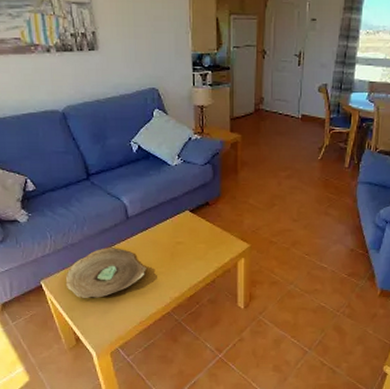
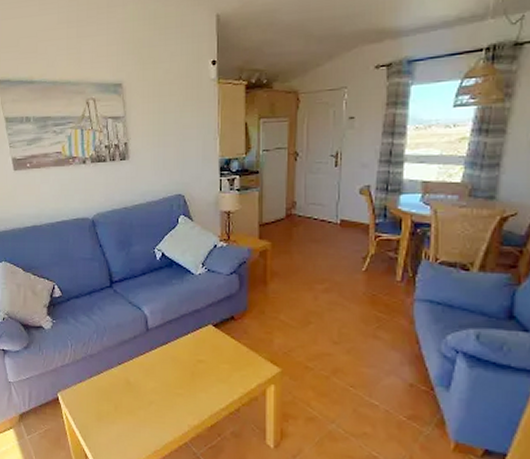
decorative bowl: present [65,247,146,299] -> none [81,361,164,418]

